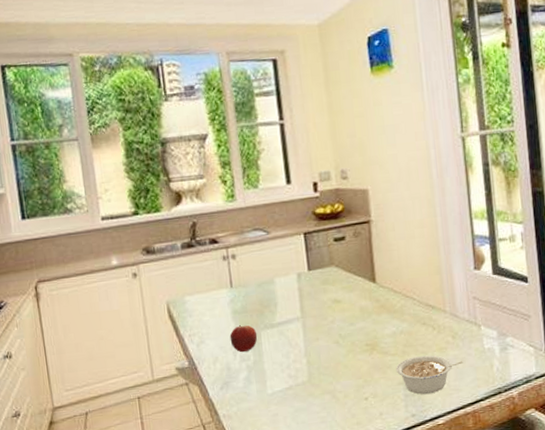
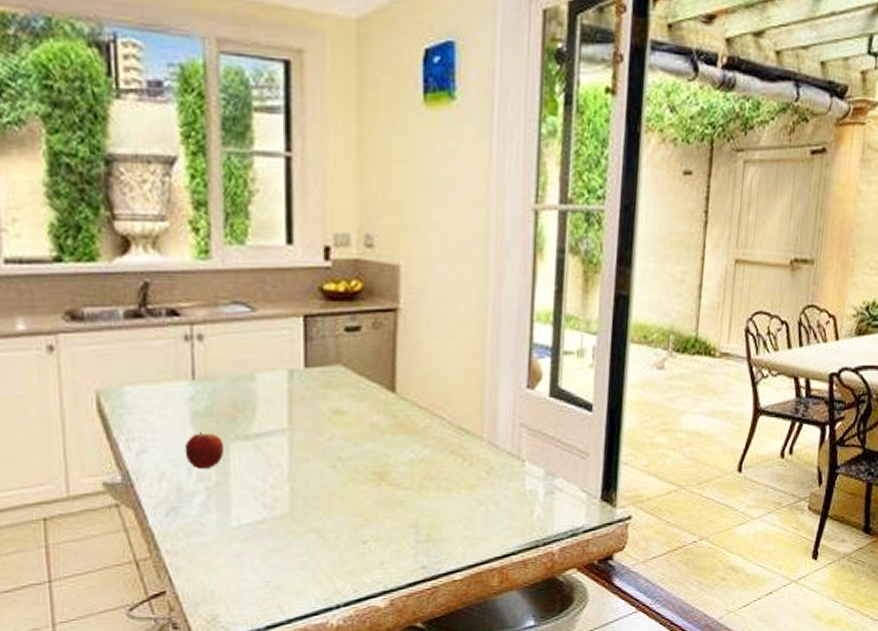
legume: present [395,355,463,394] -> none [408,493,497,541]

